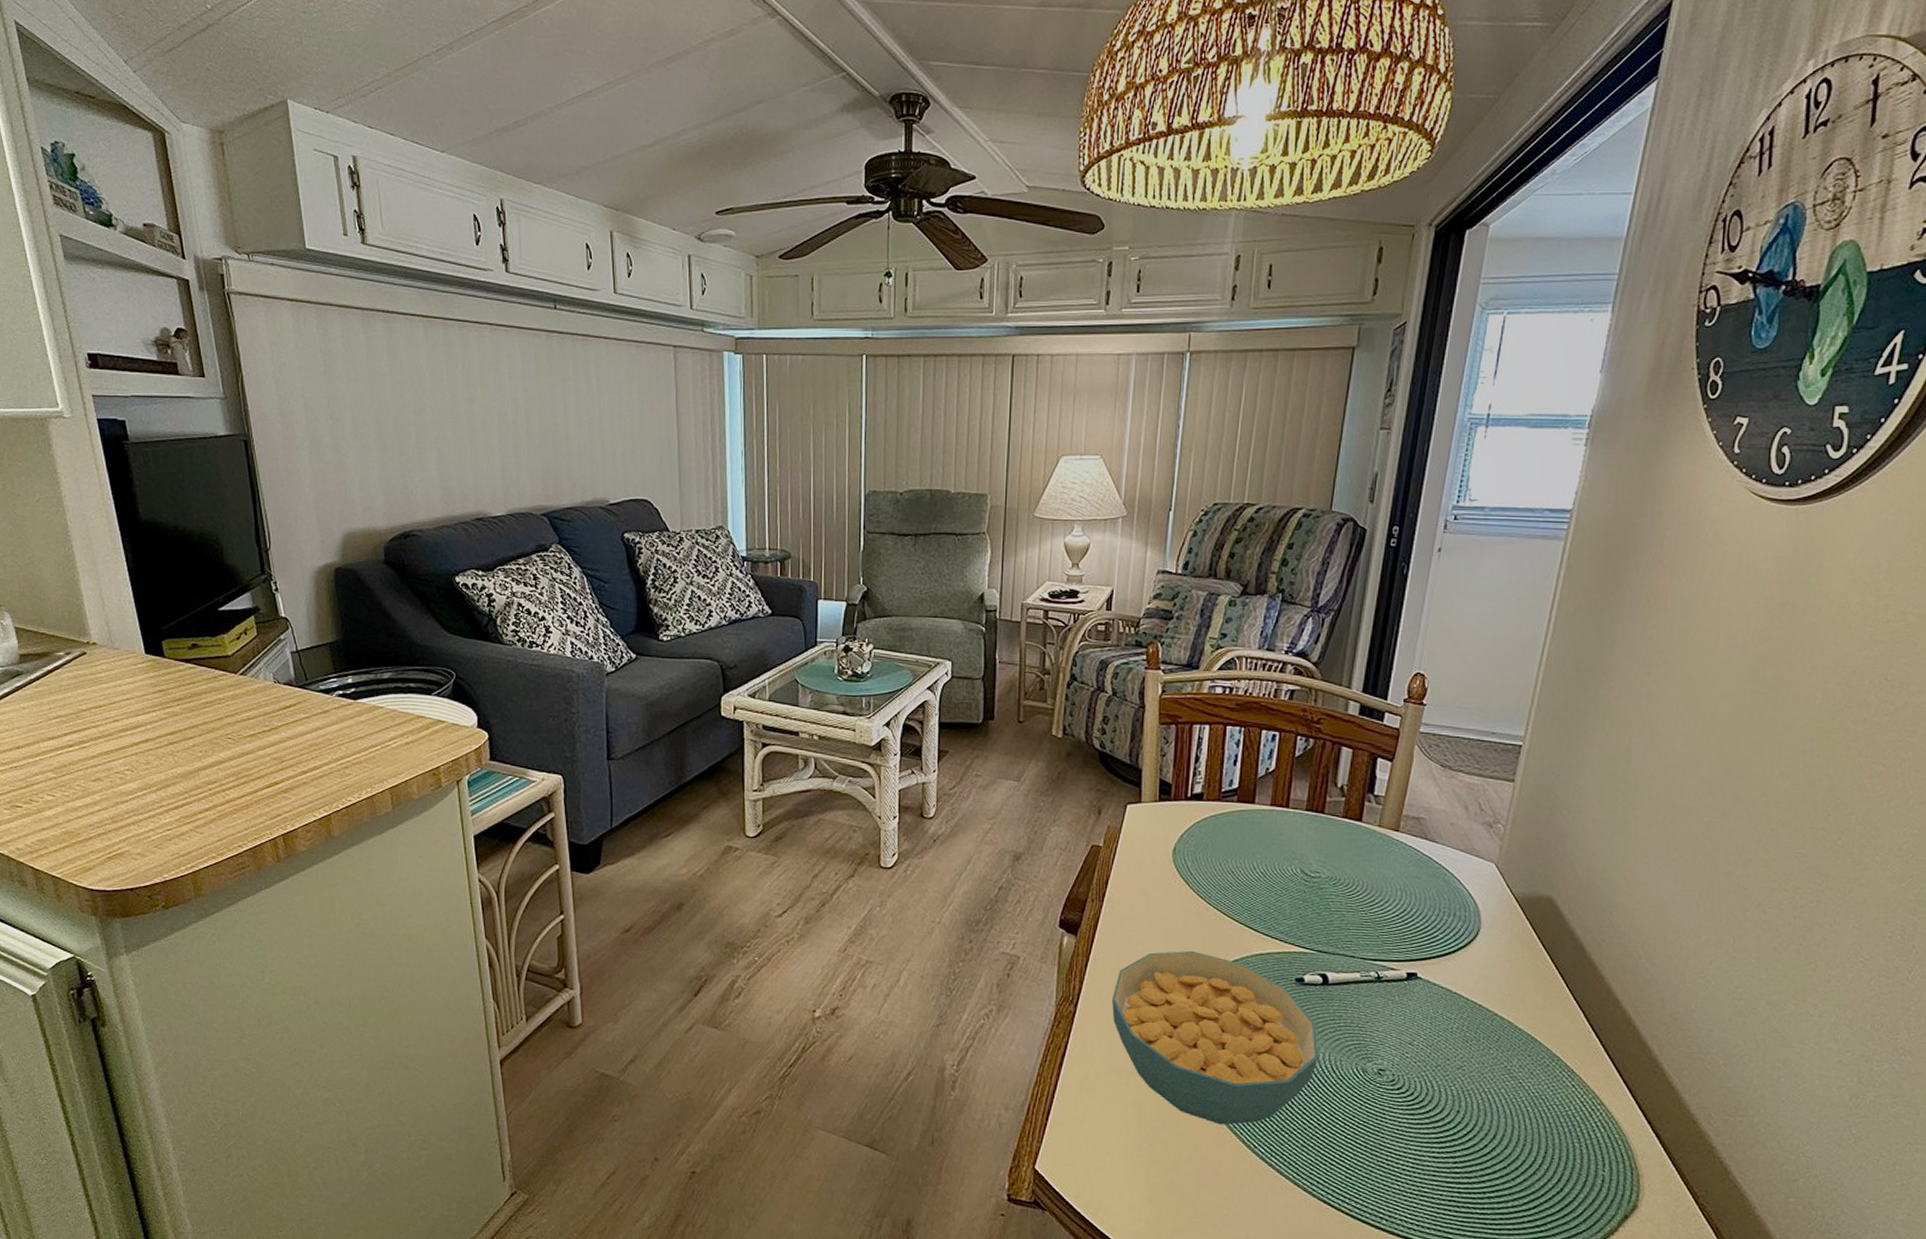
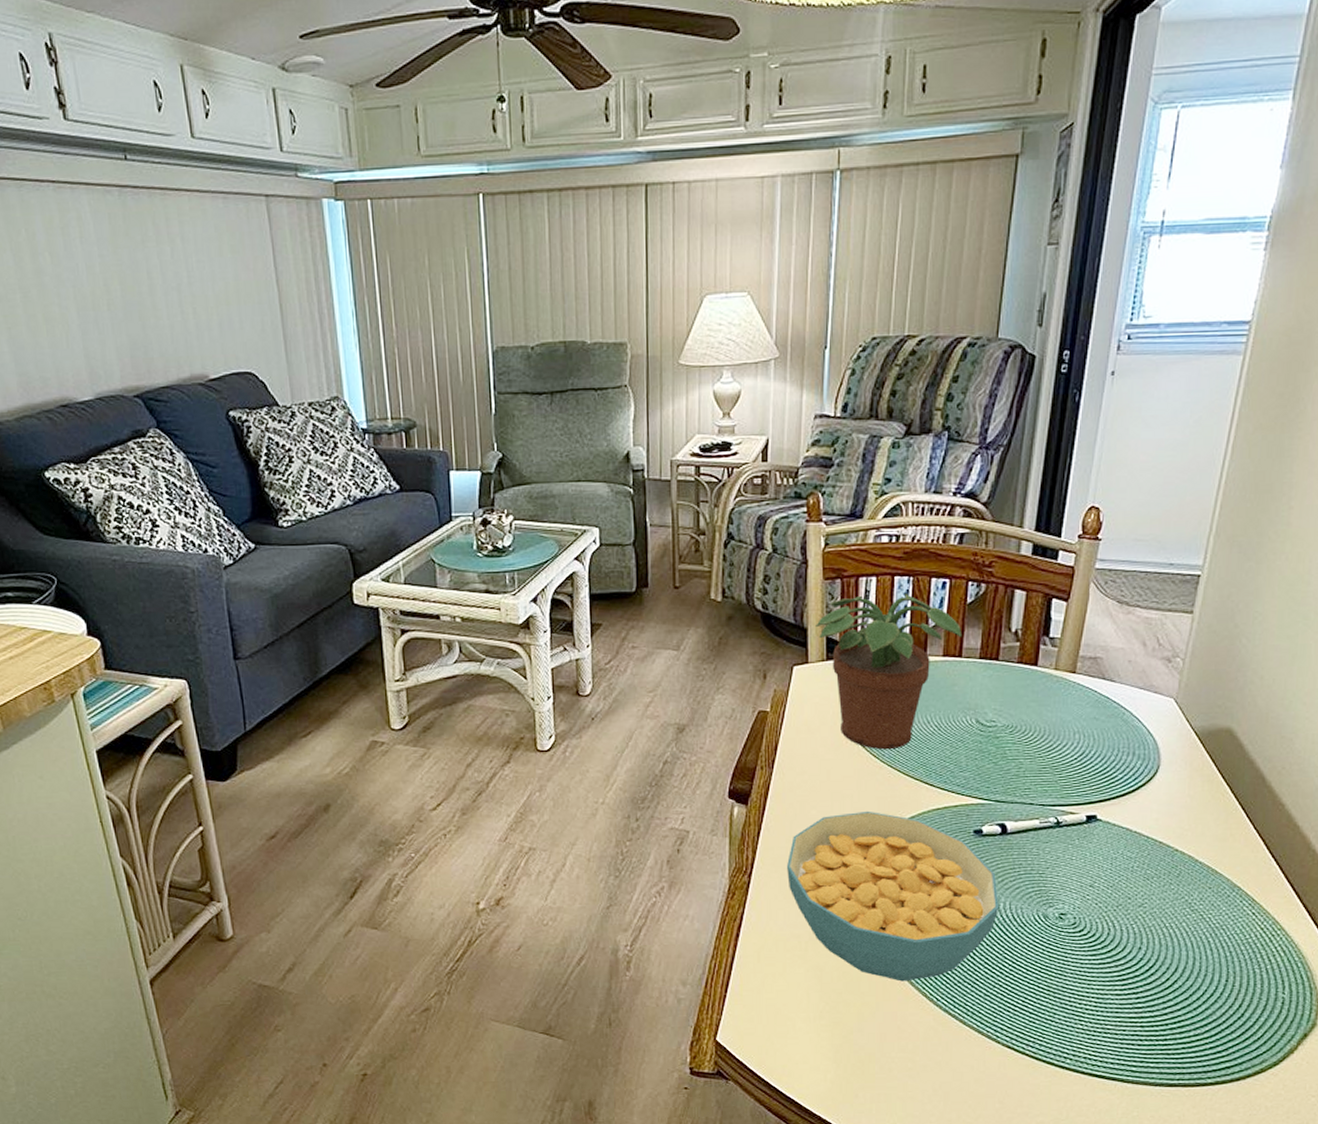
potted plant: none [1150,741,1290,893] -> present [816,594,963,750]

